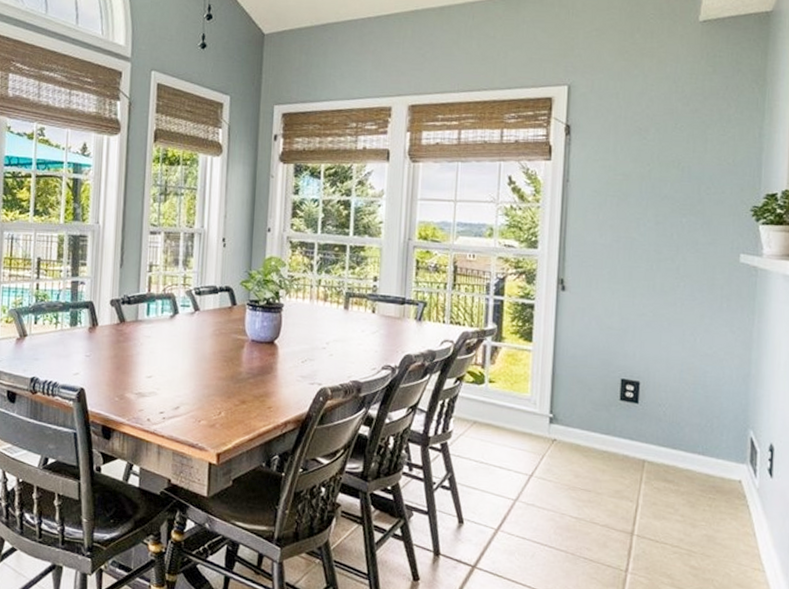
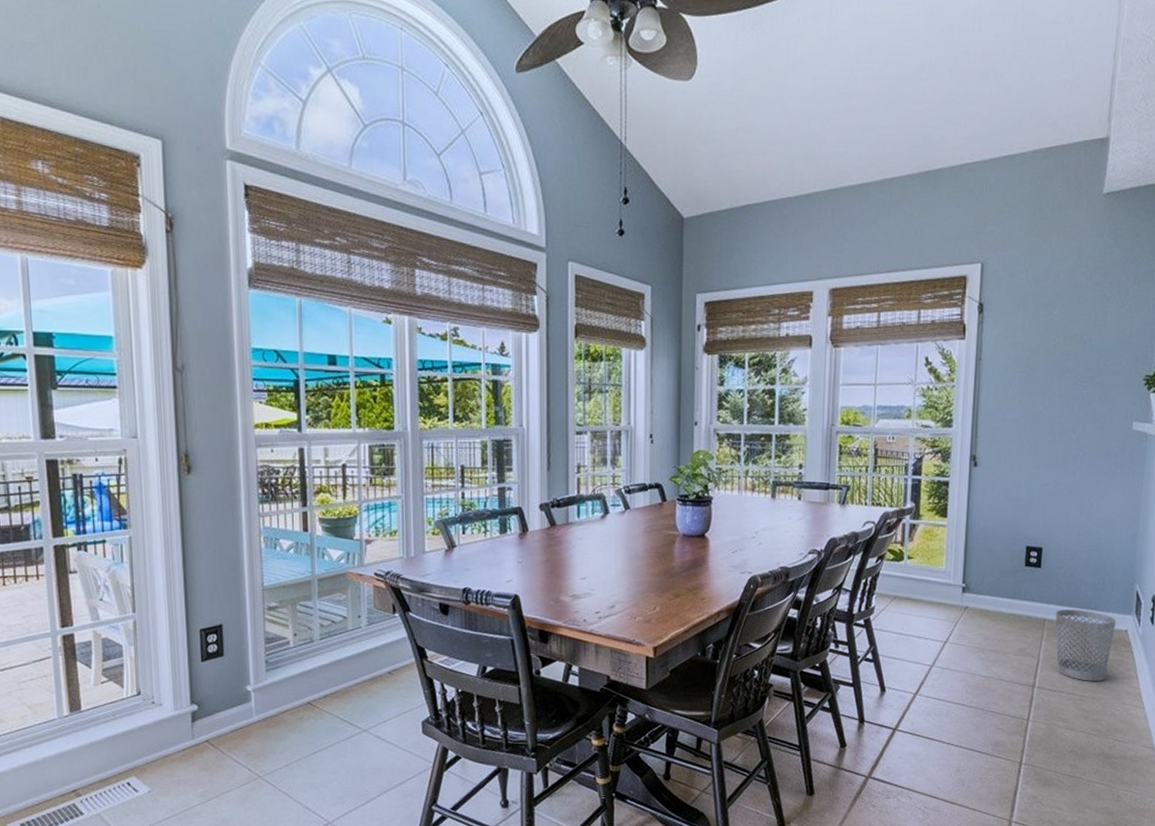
wastebasket: none [656,451,727,536] -> present [1055,609,1116,681]

